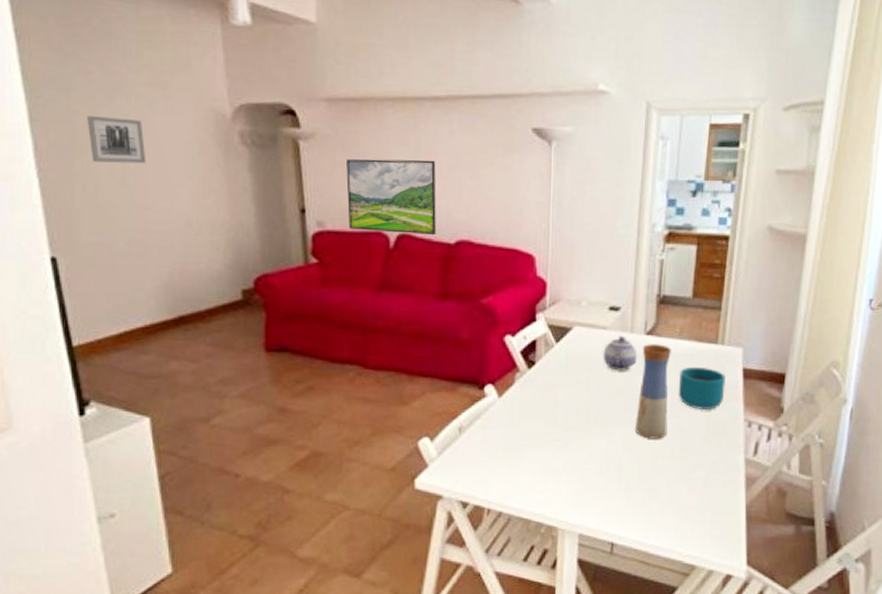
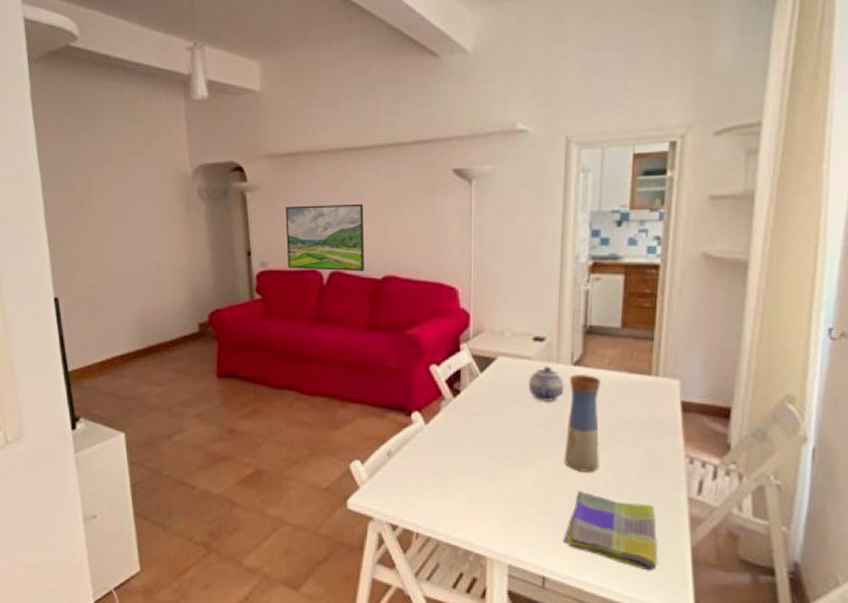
wall art: present [87,116,147,164] -> none [83,182,126,219]
dish towel: none [631,458,716,530] -> present [562,491,657,571]
cup: present [678,366,725,409] -> none [609,398,662,444]

